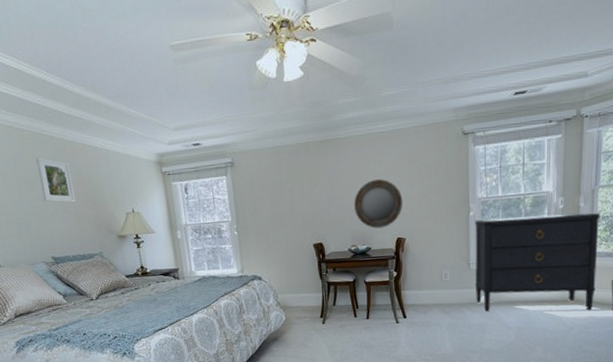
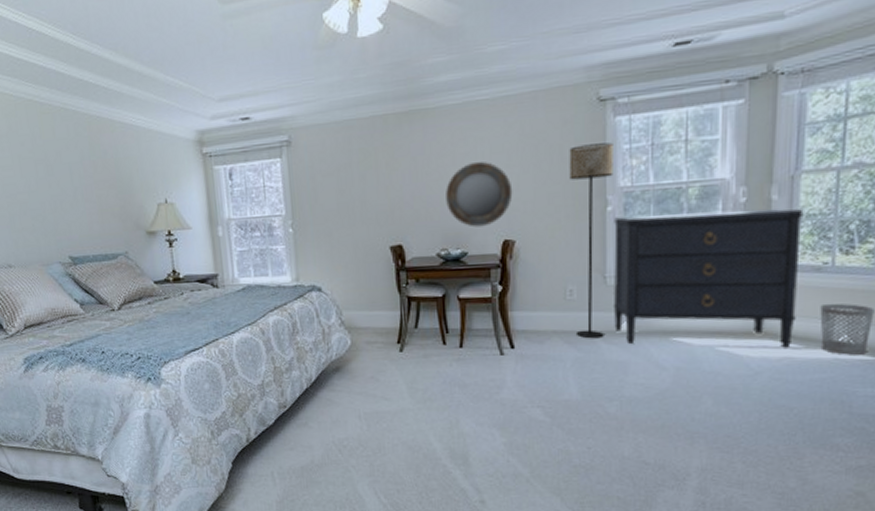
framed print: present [36,157,76,203] -> none [56,136,100,191]
floor lamp: none [443,165,474,309] -> present [569,142,613,339]

